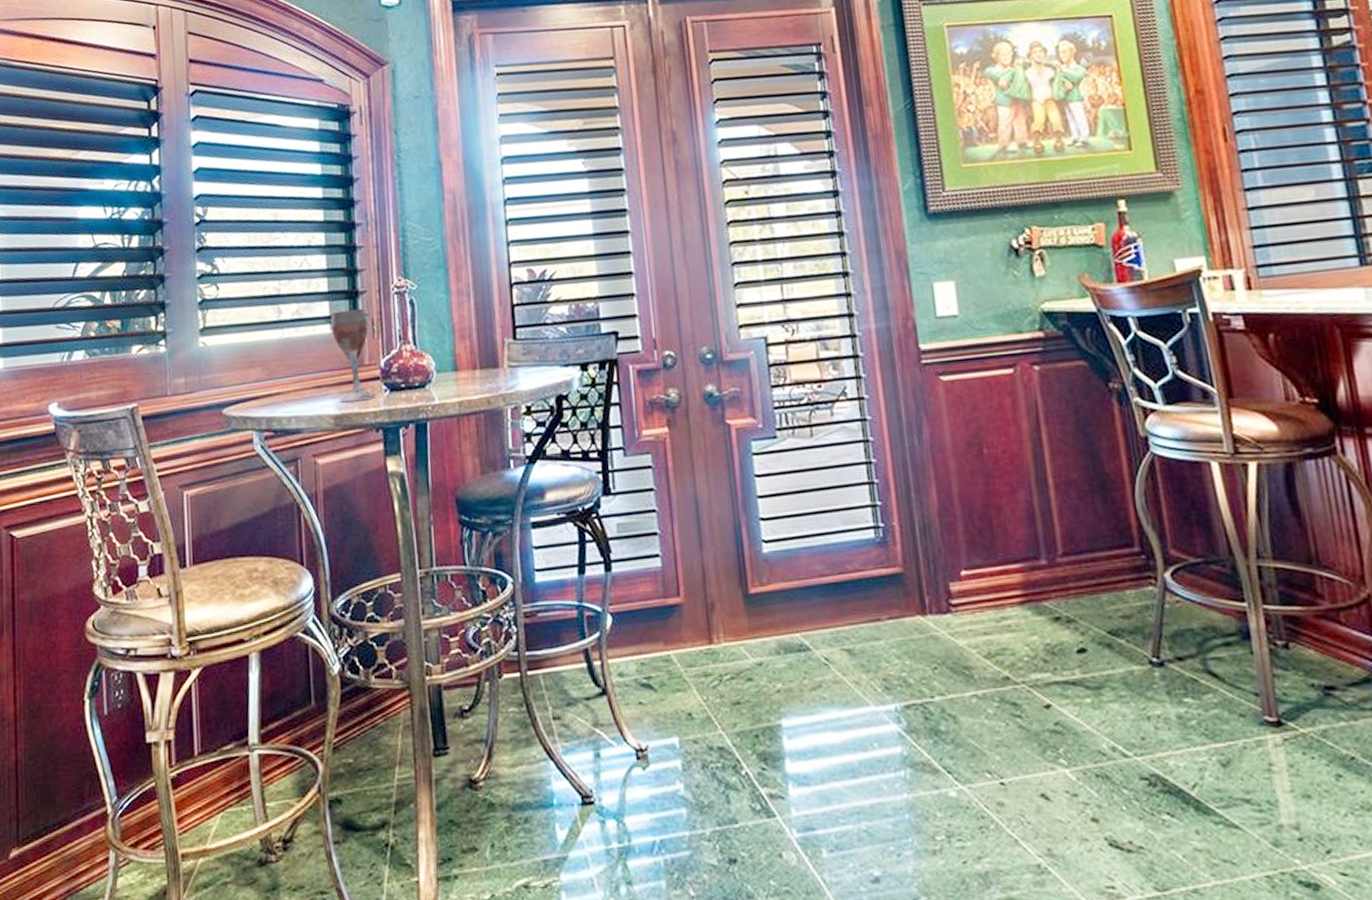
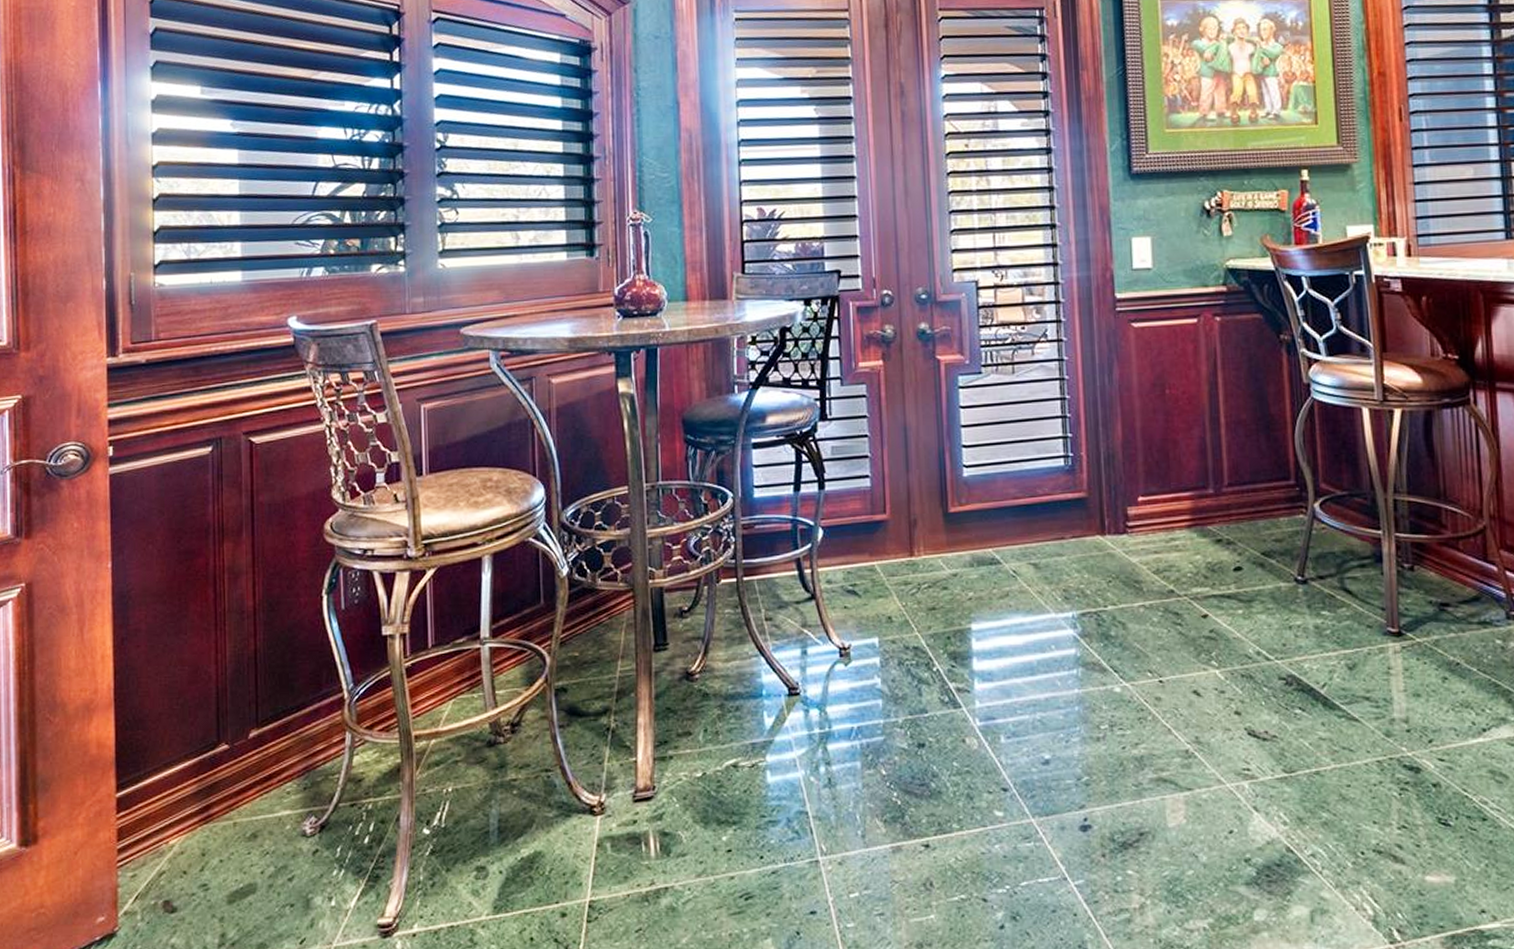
cup: present [330,308,376,403] -> none [567,238,609,327]

